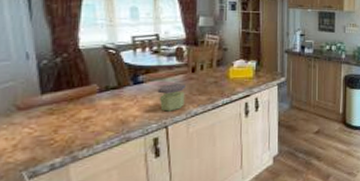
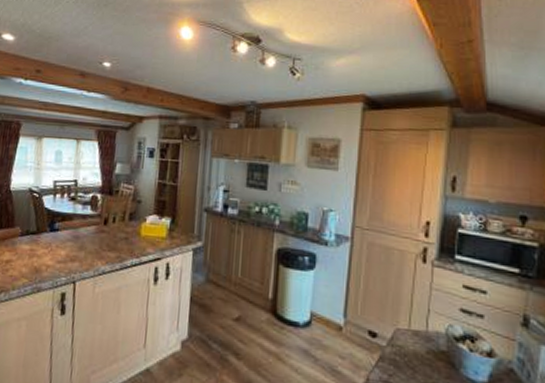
jar: present [157,84,185,112] -> none [70,235,97,266]

